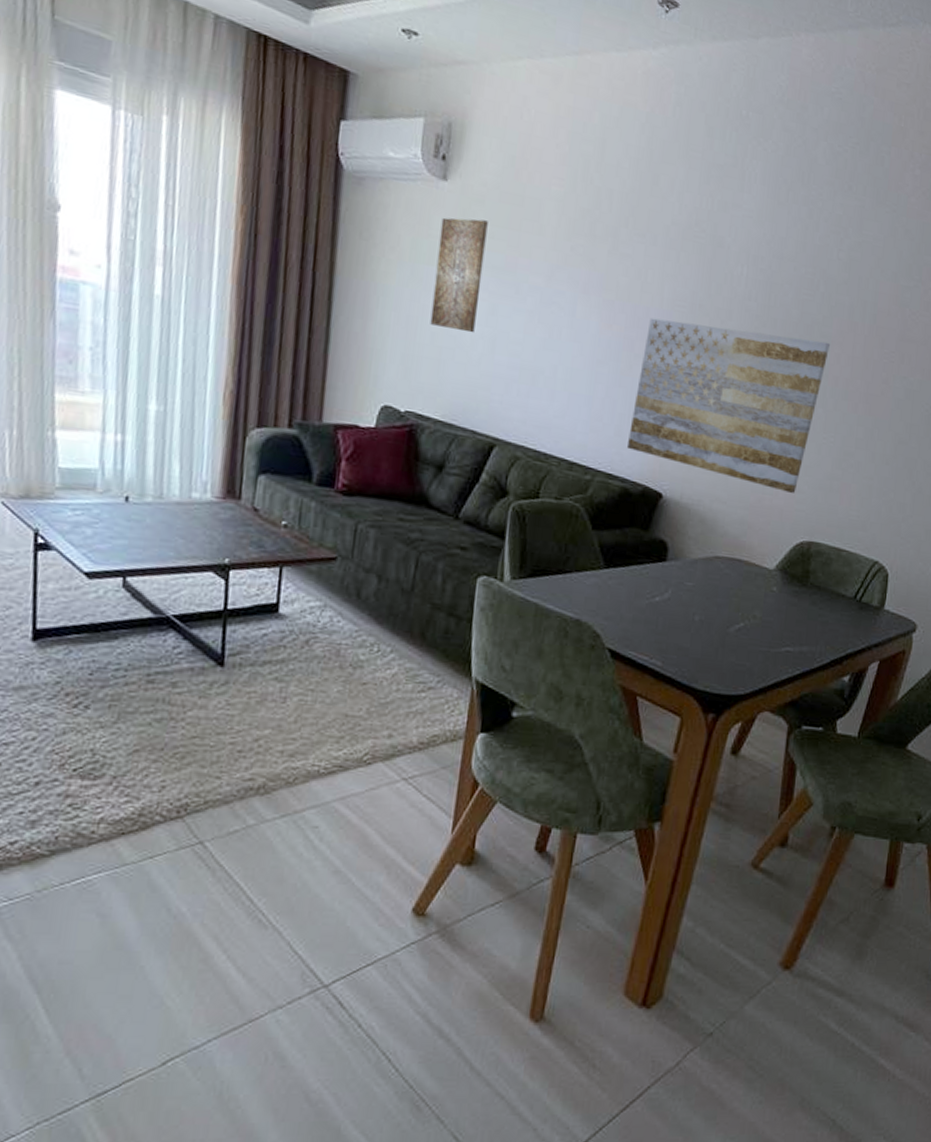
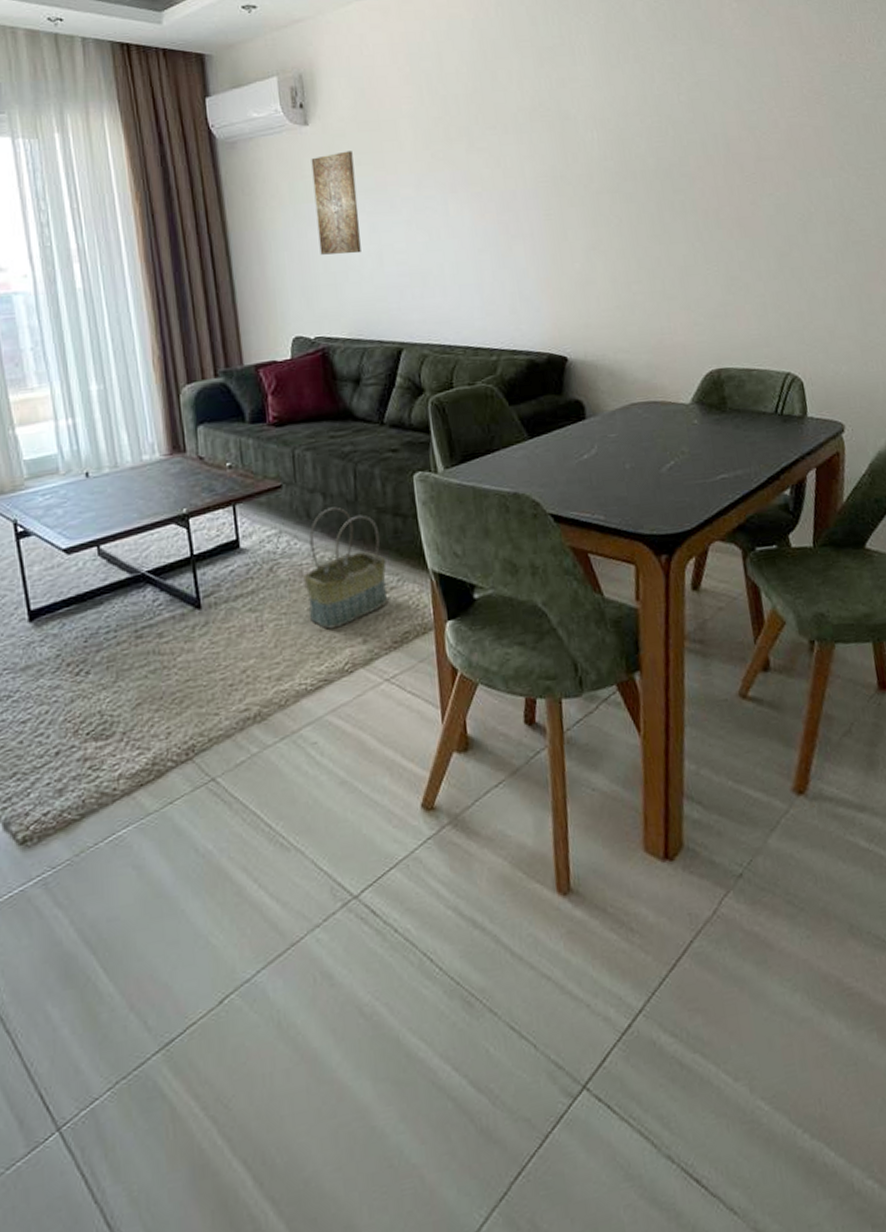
basket: none [338,592,430,717] -> present [303,506,389,629]
wall art: present [626,318,830,493] -> none [517,180,693,328]

